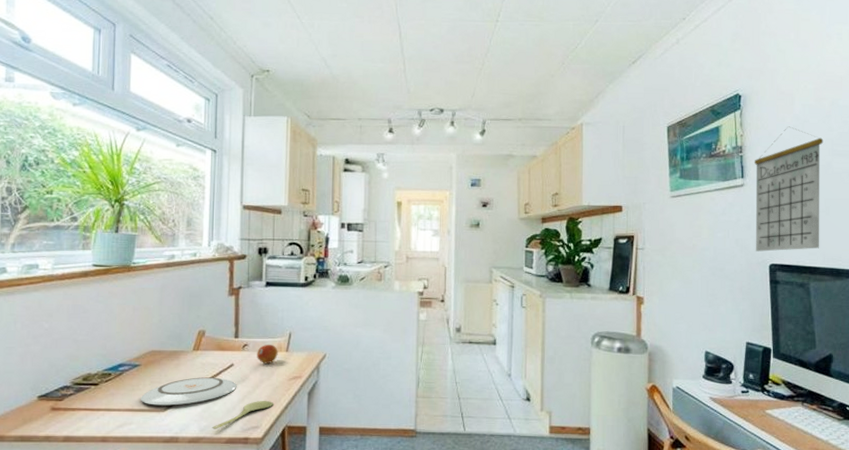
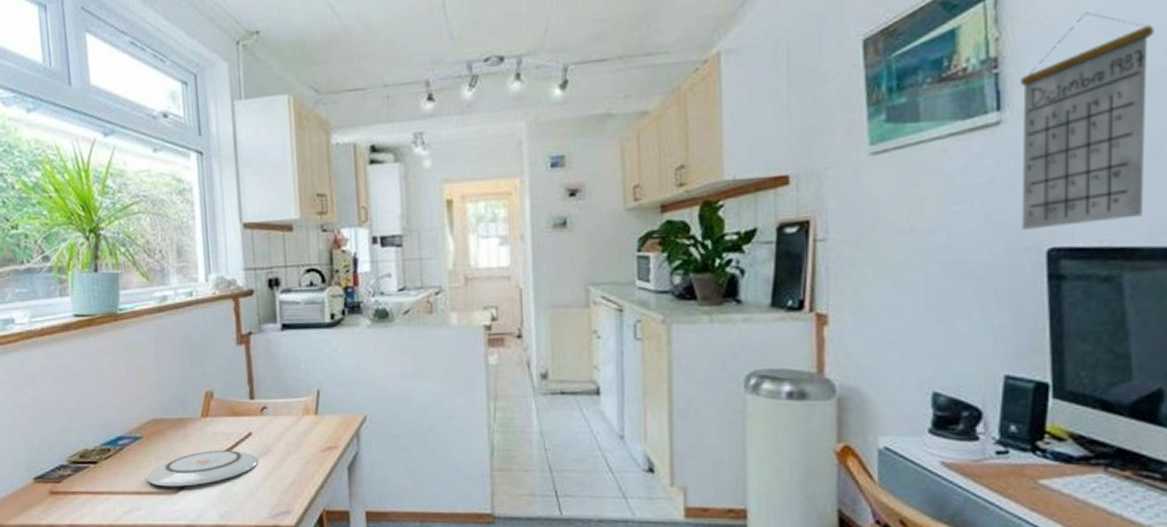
spoon: present [211,401,274,429] -> none [233,479,307,515]
fruit: present [257,345,278,364] -> none [279,406,305,431]

